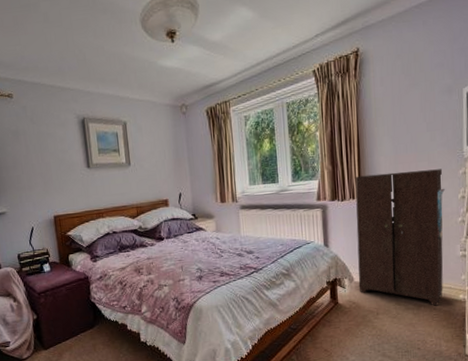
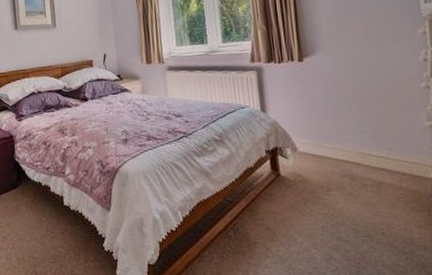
cabinet: present [355,169,446,306] -> none [293,28,409,184]

